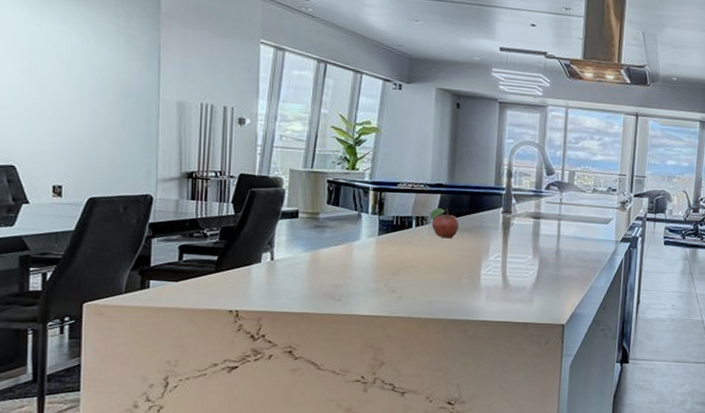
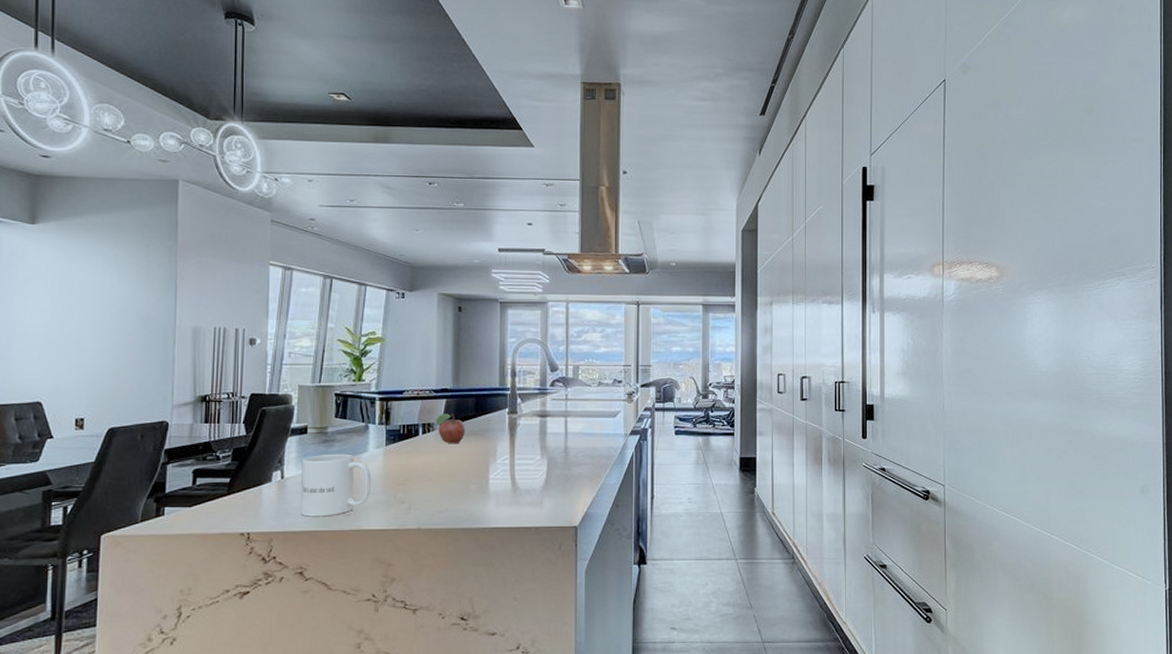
mug: none [290,239,364,300] -> present [301,453,372,517]

